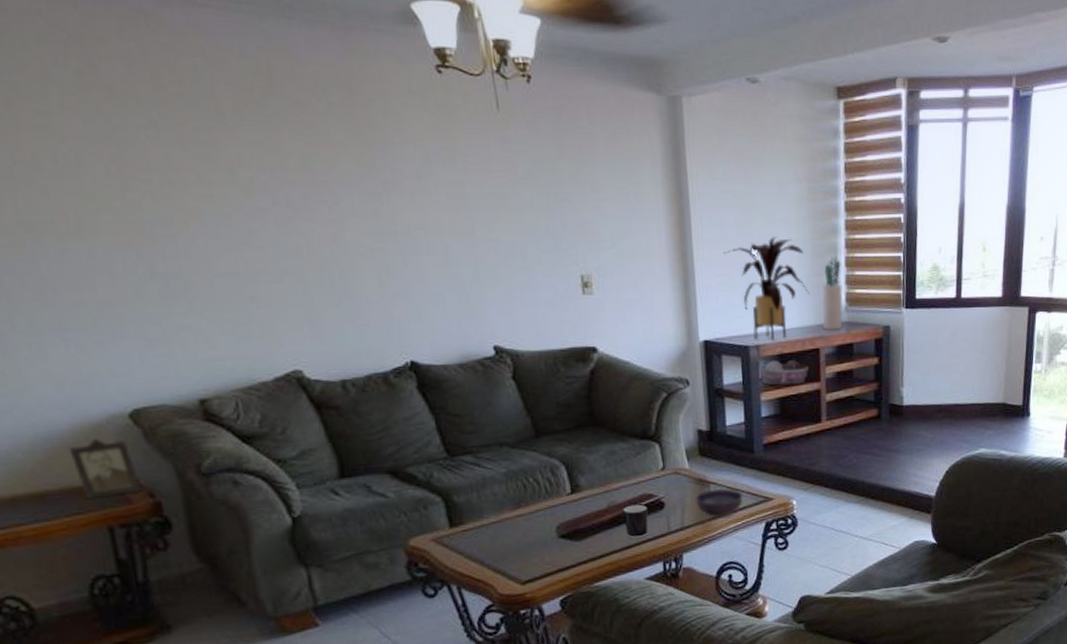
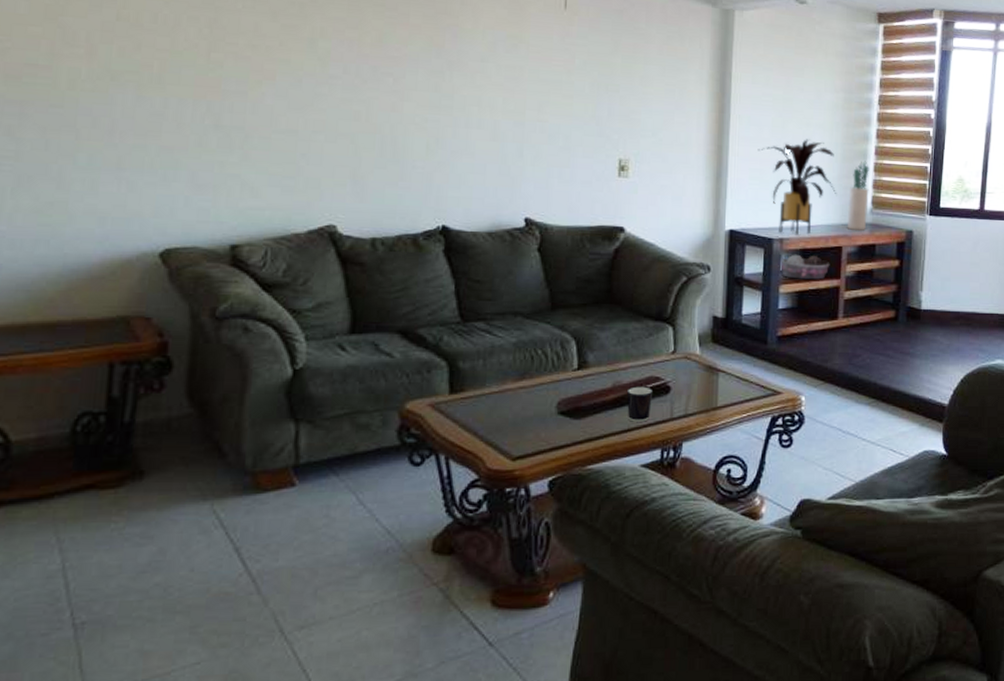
photo frame: present [68,438,142,499] -> none [92,273,154,333]
bowl: present [694,489,743,518] -> none [702,378,751,408]

